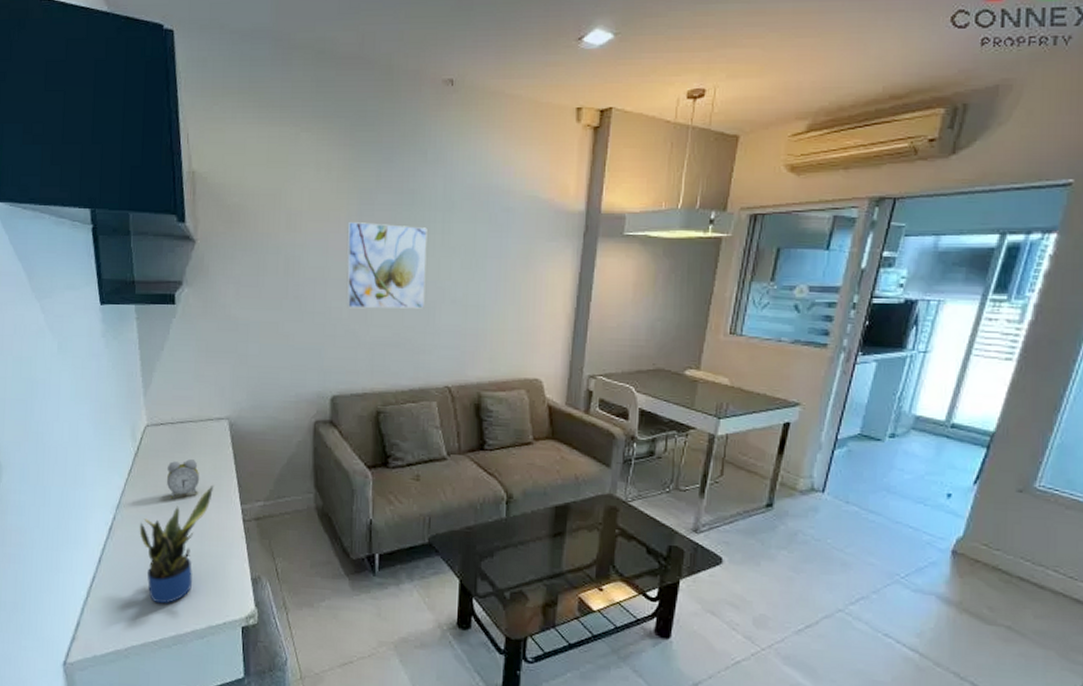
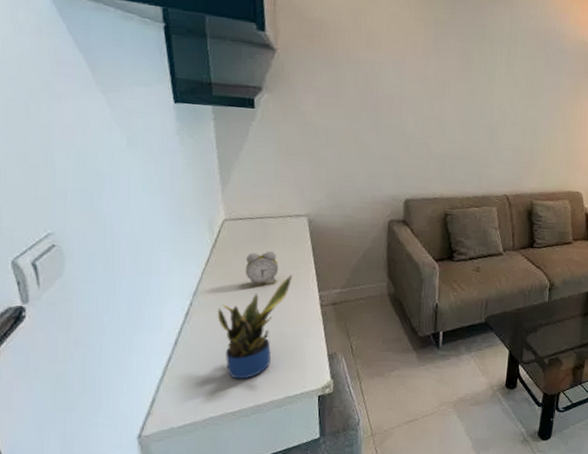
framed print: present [346,221,428,309] -> none [421,46,495,129]

